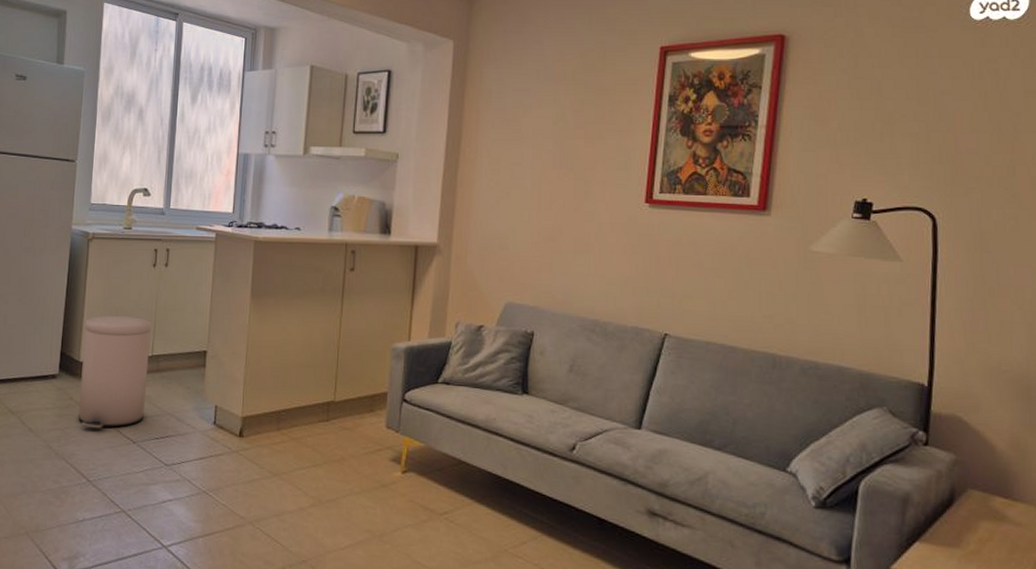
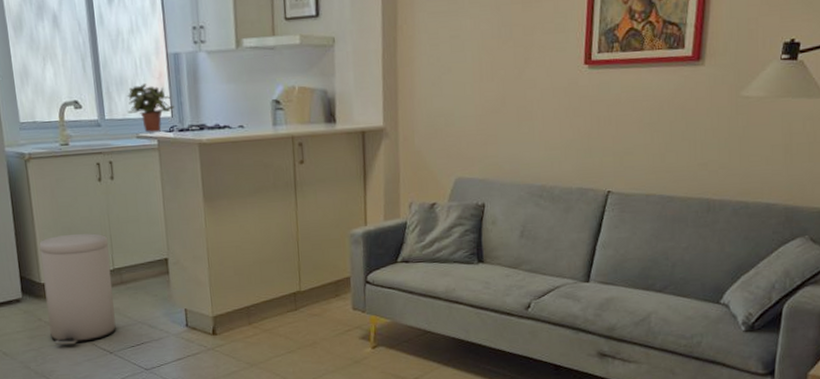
potted plant: none [192,179,237,226] -> present [127,83,175,133]

